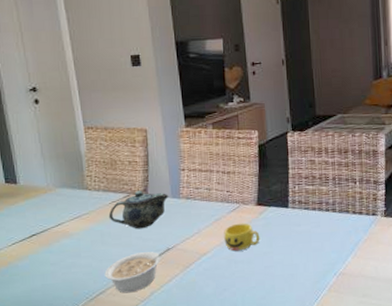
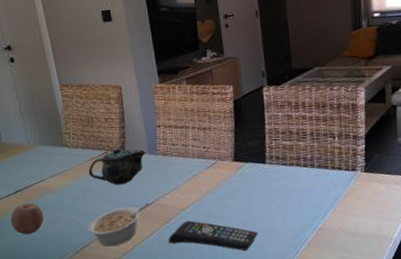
fruit: none [23,247,59,281] -> present [10,203,44,235]
remote control: none [188,265,280,297] -> present [168,220,258,251]
cup: present [224,223,260,251] -> none [201,178,238,207]

